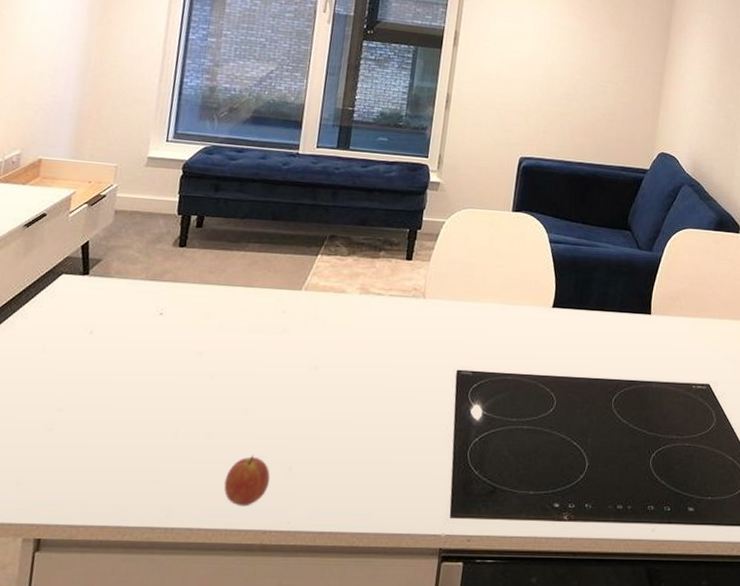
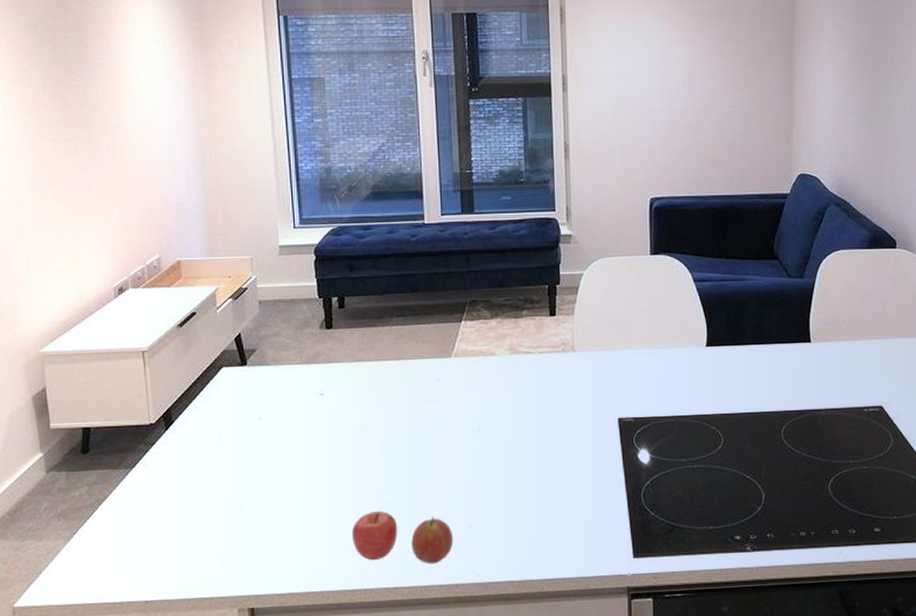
fruit: none [163,444,215,496] -> present [351,511,398,560]

